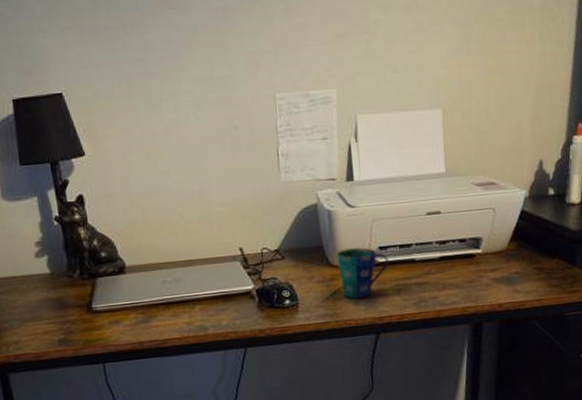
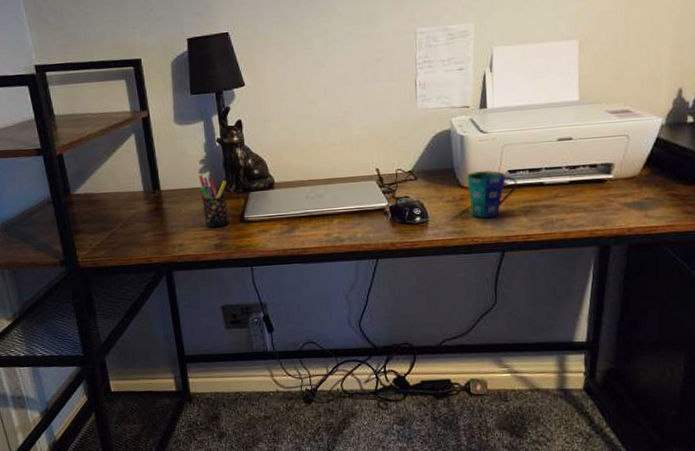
pen holder: none [34,258,75,321] -> present [198,174,229,228]

